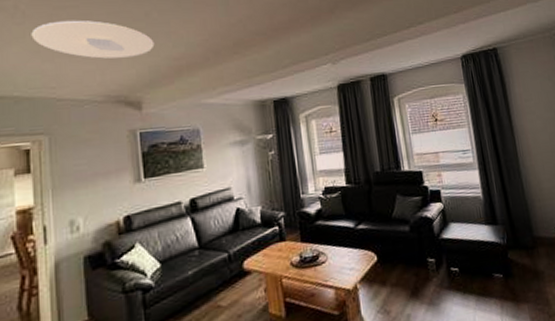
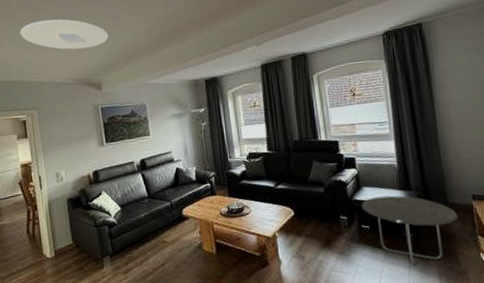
side table: none [450,231,544,310] -> present [362,195,458,264]

